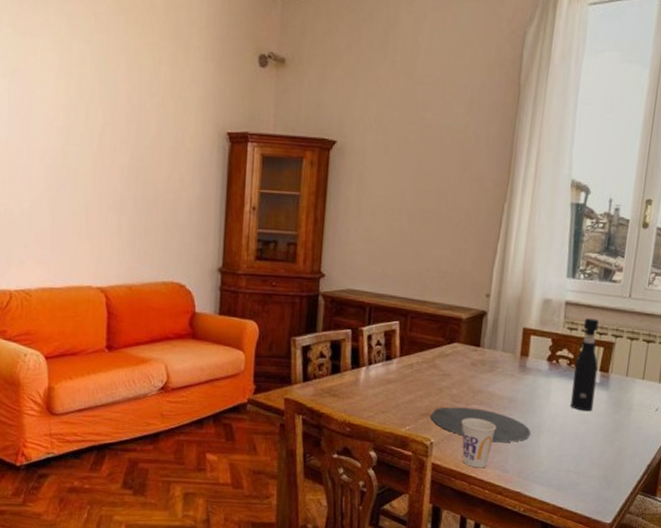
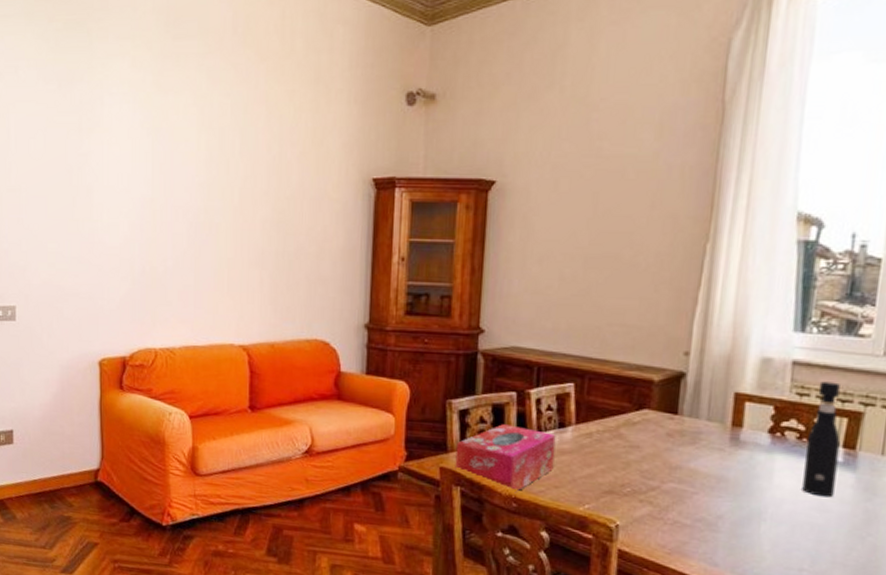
tissue box: none [297,358,384,419] -> present [455,424,556,493]
plate: present [430,407,531,442] -> none [614,484,747,530]
cup: present [461,418,497,468] -> none [655,498,701,559]

